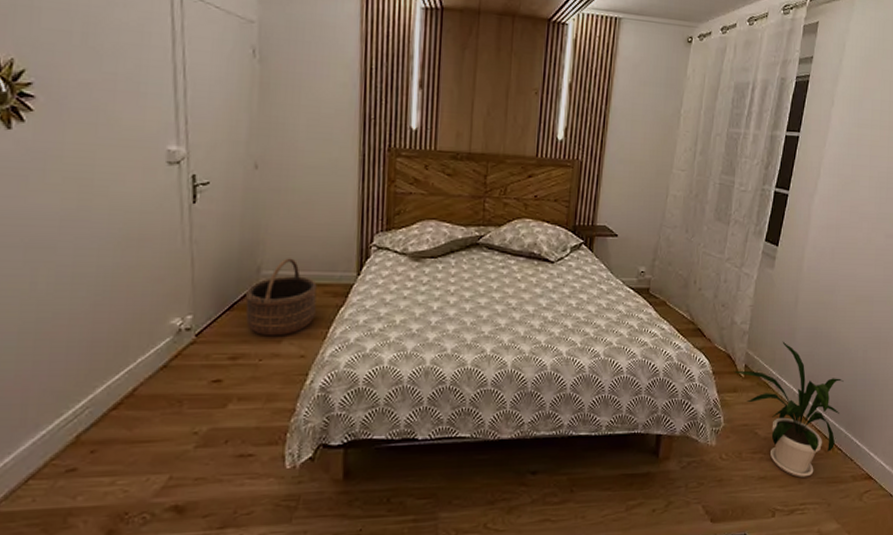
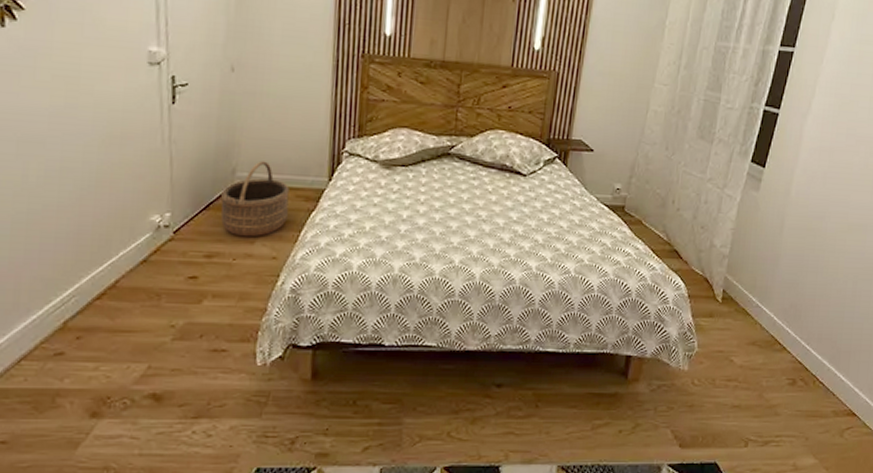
house plant: present [733,341,844,478] -> none [710,267,830,409]

